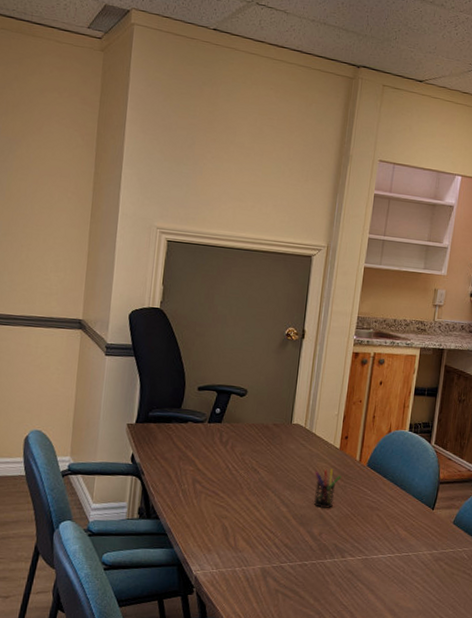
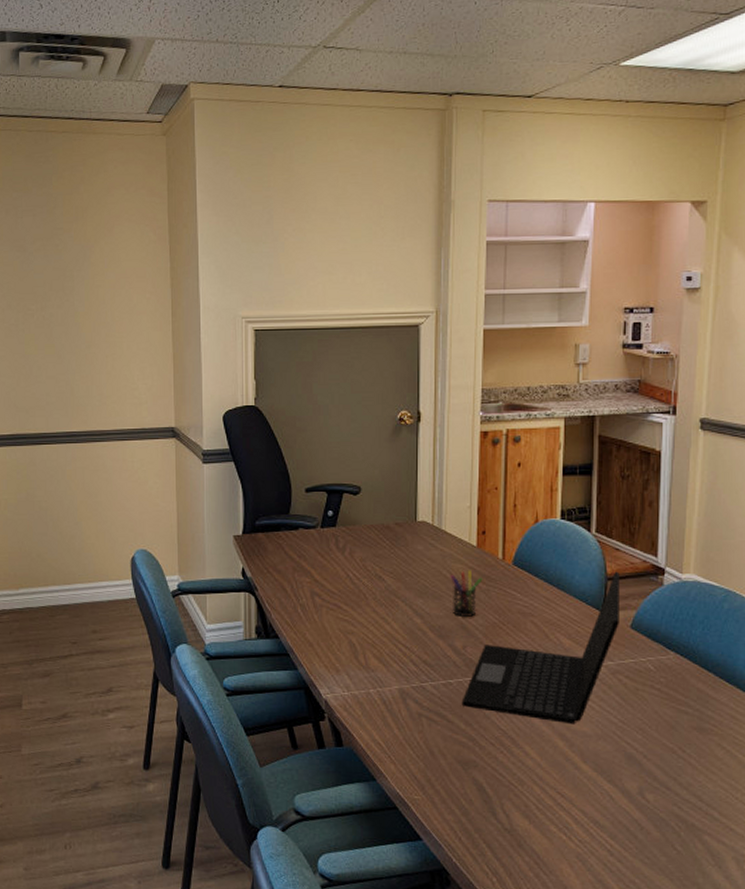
laptop: none [313,477,449,602] -> present [461,571,620,725]

